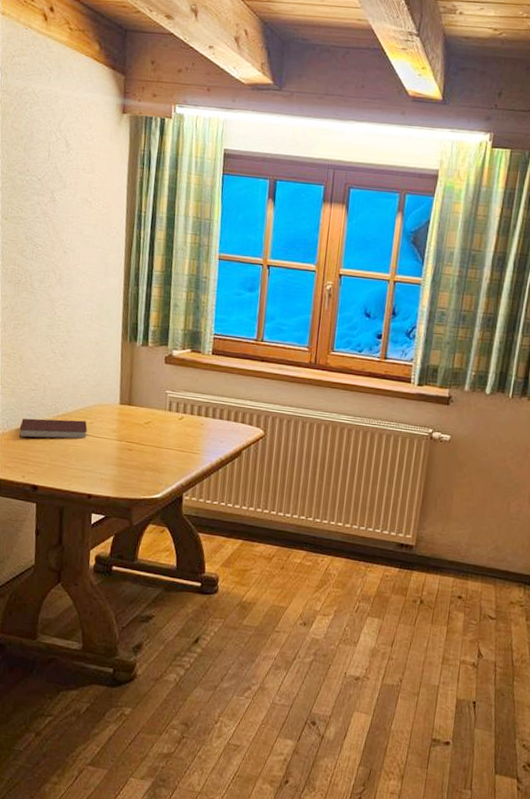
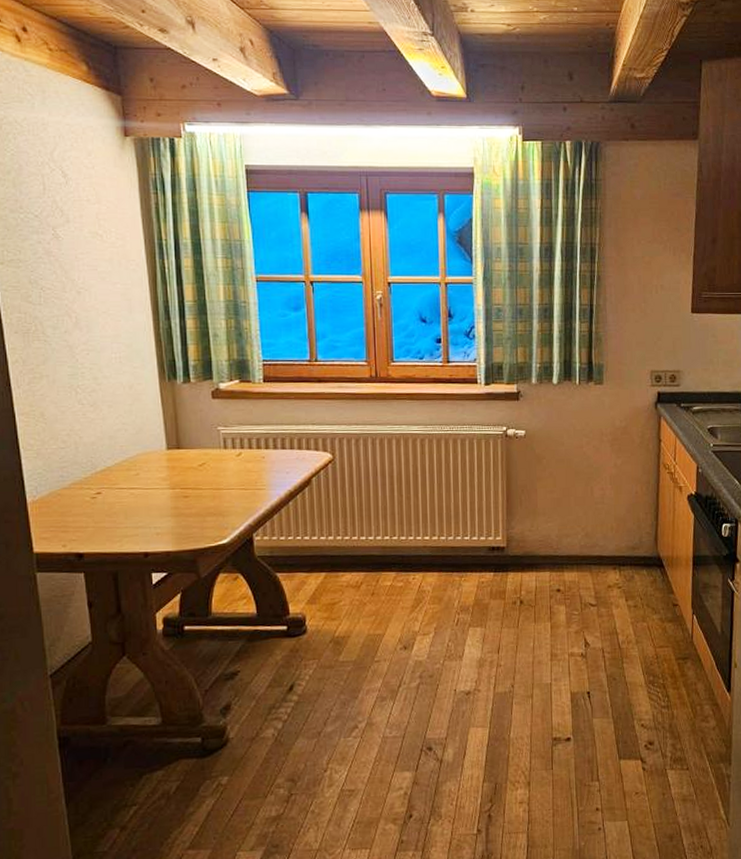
notebook: present [18,418,87,439] -> none [52,473,133,503]

